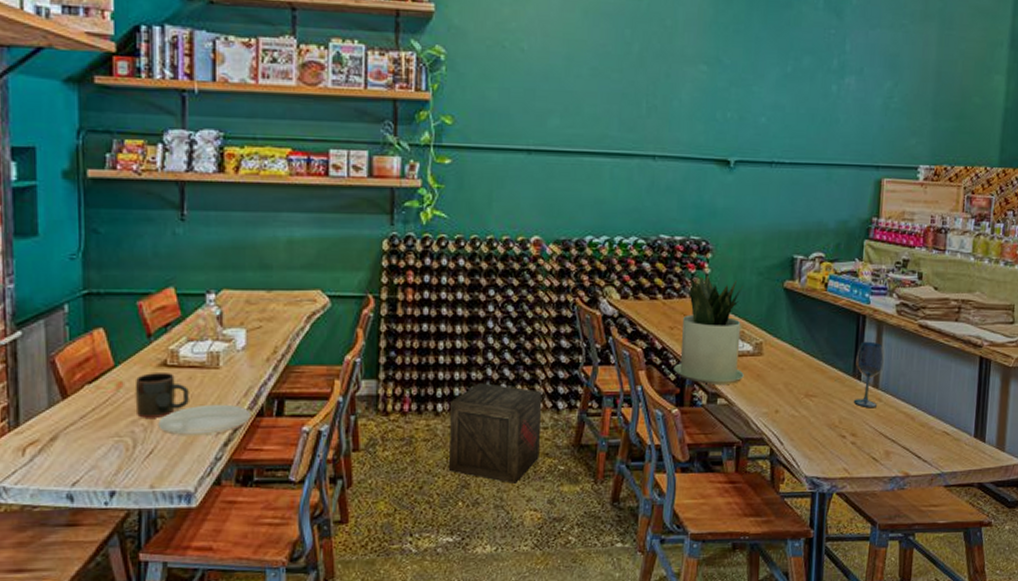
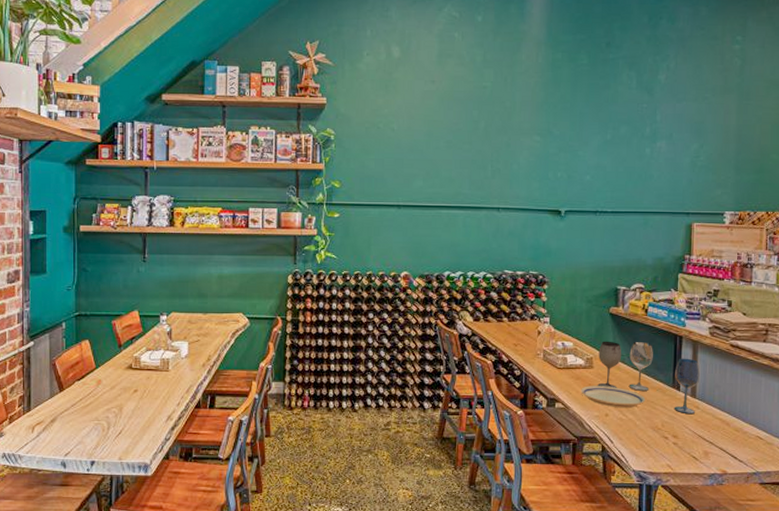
mug: present [134,373,189,418] -> none [109,374,147,407]
plate: present [158,404,252,436] -> none [125,398,192,422]
wooden crate: present [448,383,543,484] -> none [338,386,412,467]
planter: present [674,274,744,384] -> none [518,302,578,391]
plate: none [748,376,822,403] -> present [581,386,646,408]
wineglass: none [767,322,833,381] -> present [598,341,653,391]

